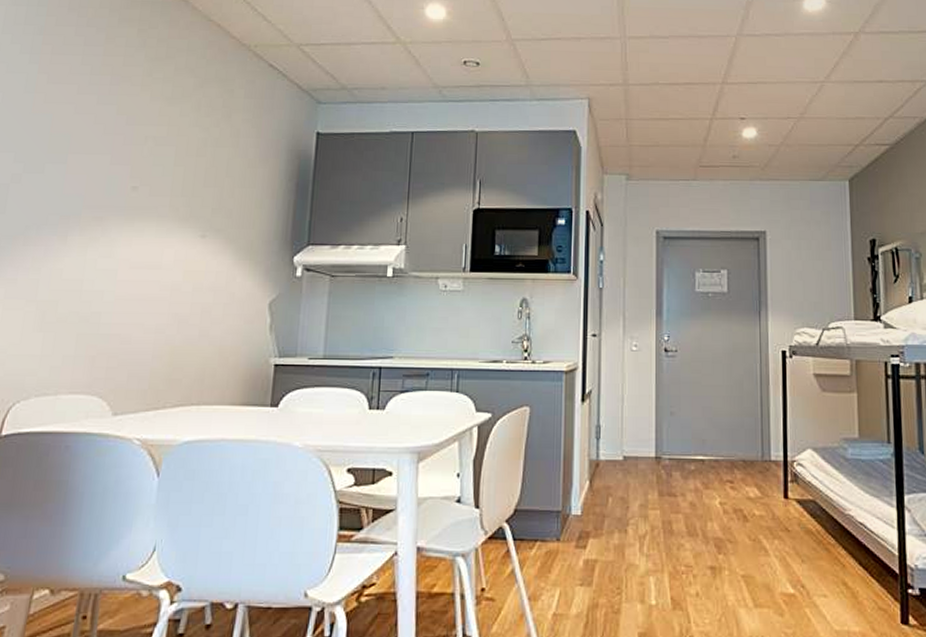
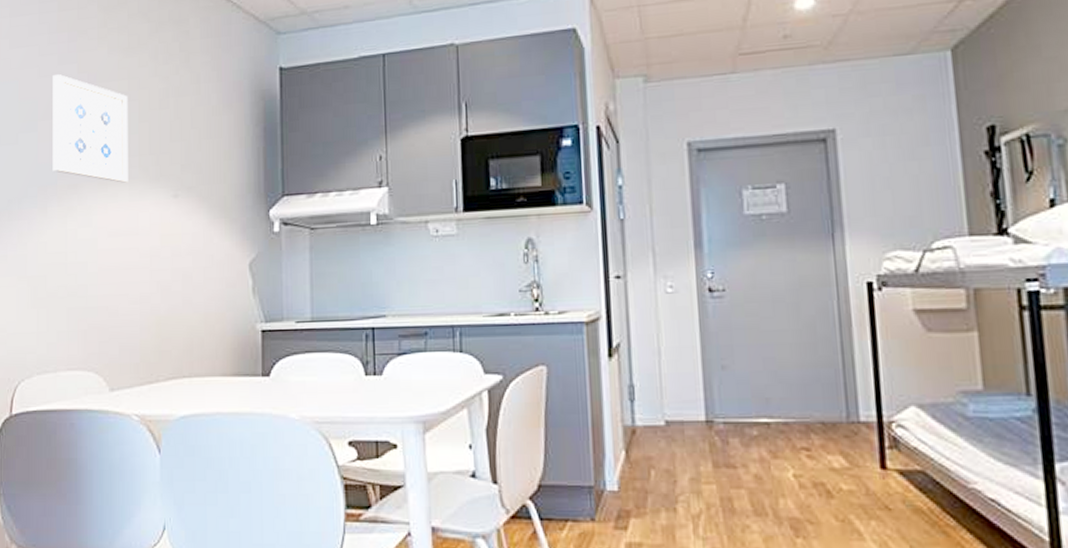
wall art: none [78,113,166,220] -> present [52,74,128,183]

